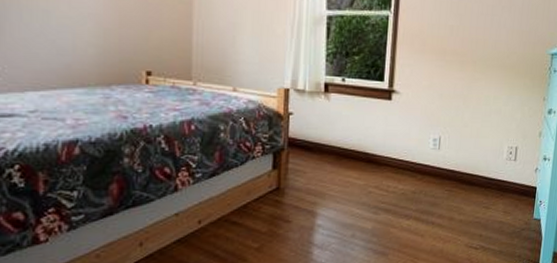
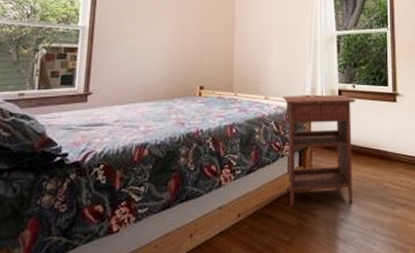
nightstand: none [256,88,345,213] -> present [283,95,356,207]

